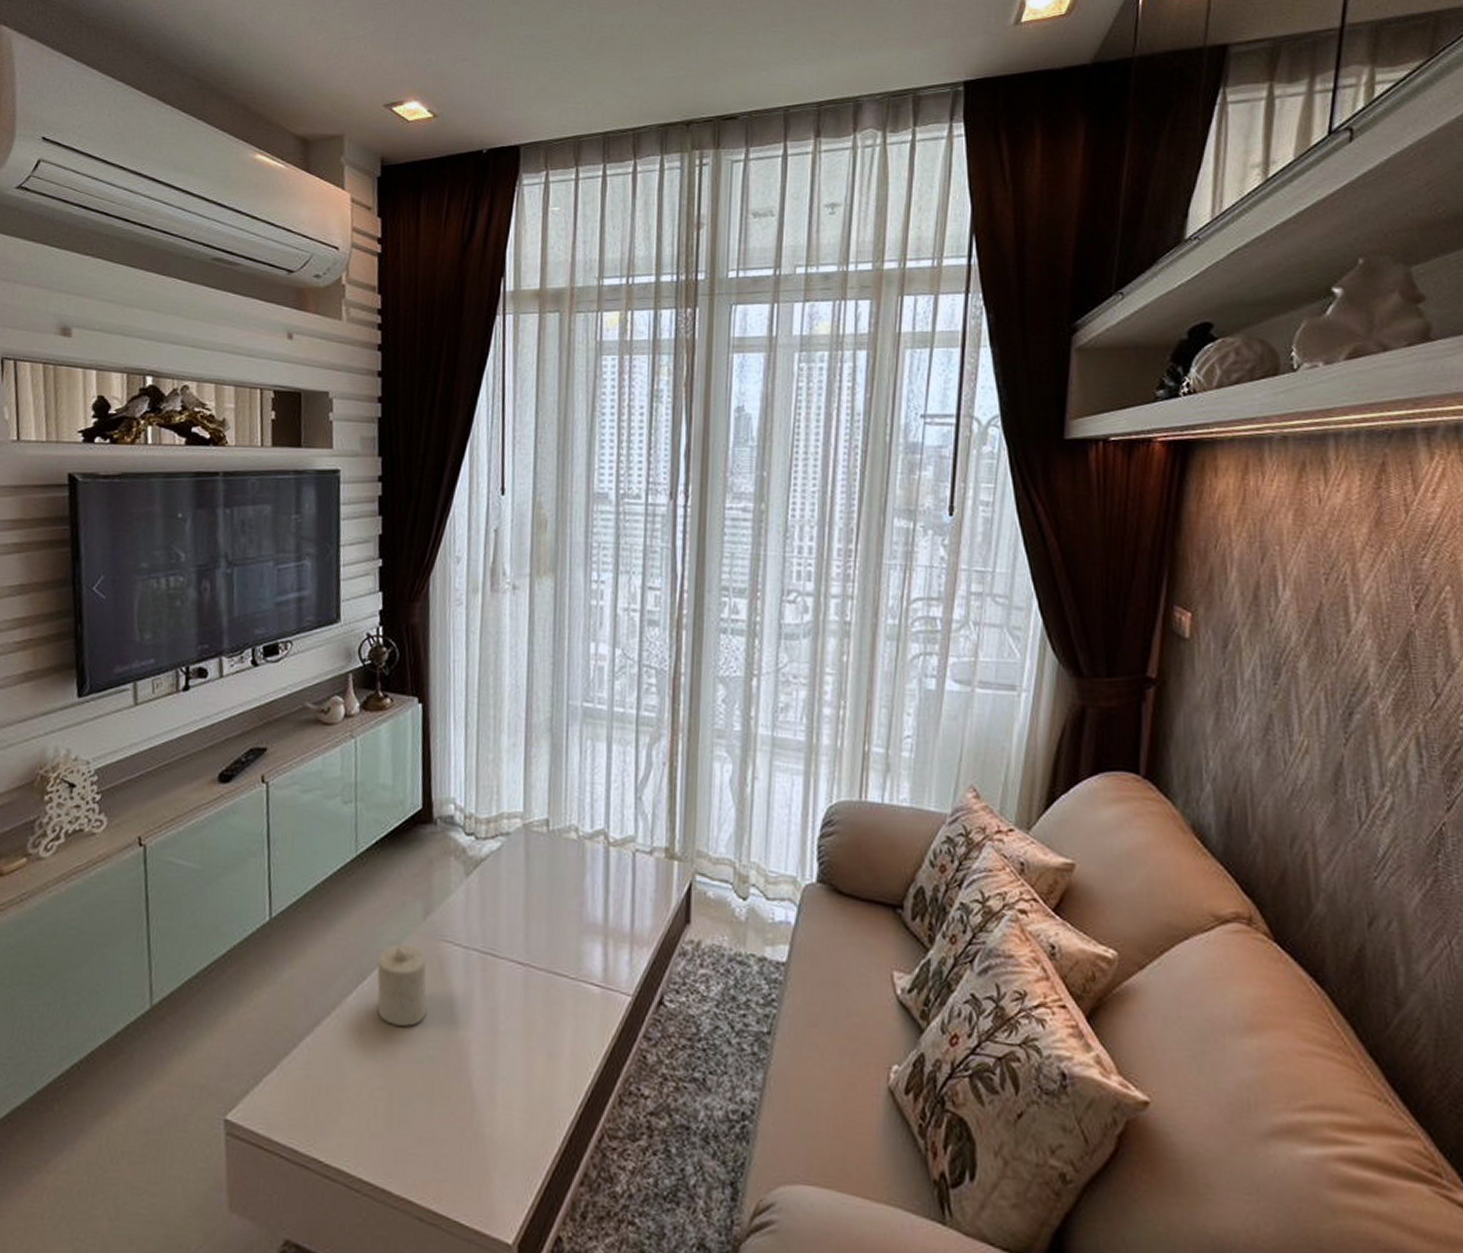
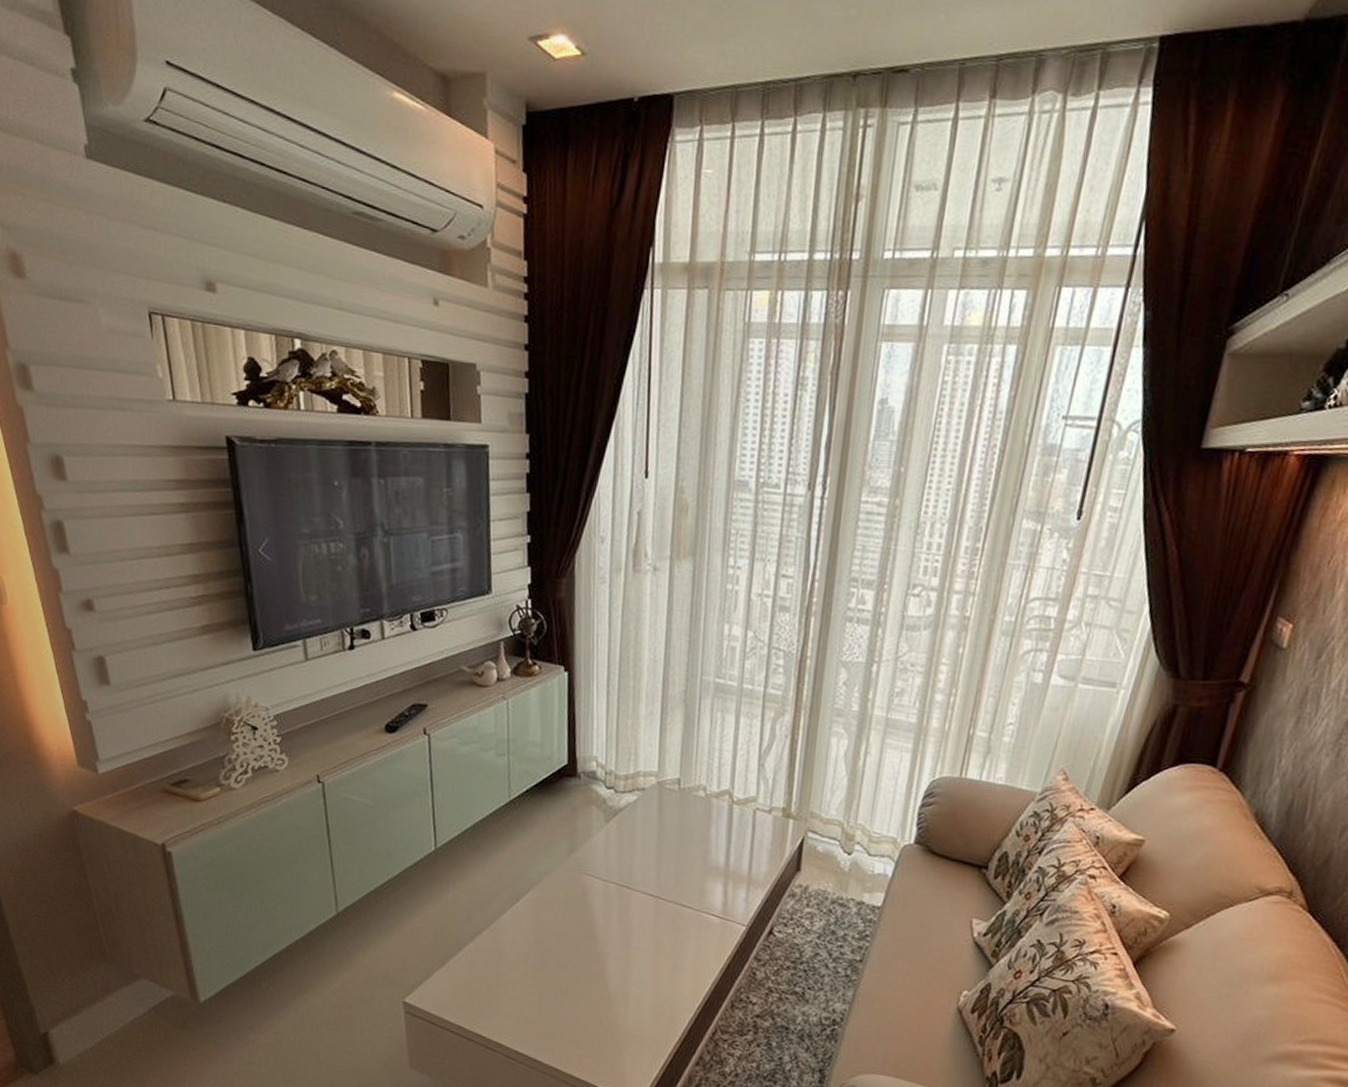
candle: present [377,944,428,1027] -> none [528,874,572,940]

